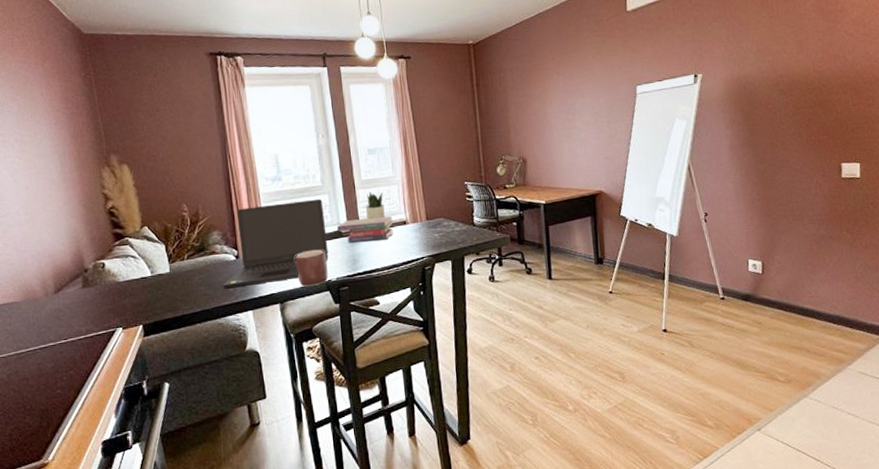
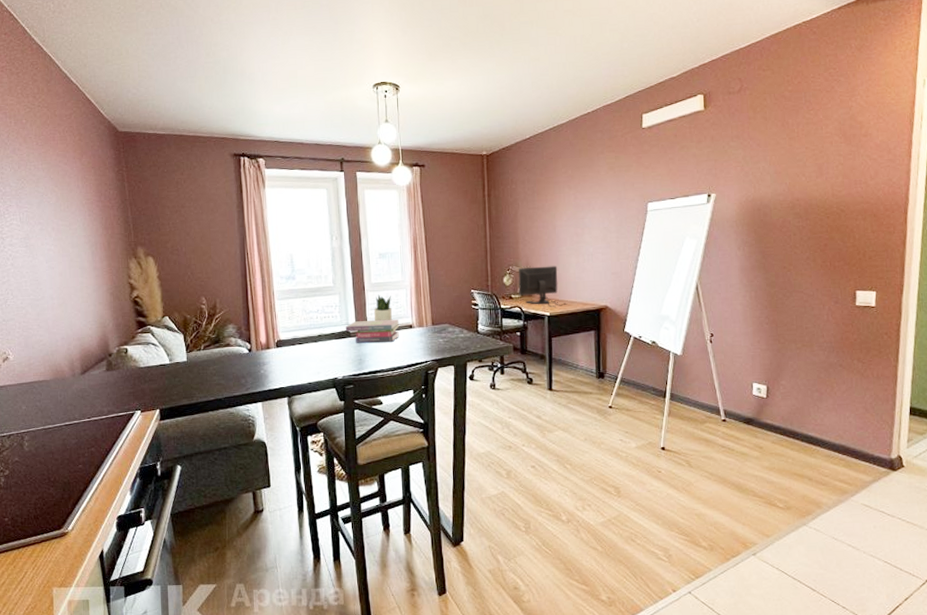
laptop: present [223,198,329,289] -> none [236,299,336,380]
mug: present [295,249,328,288] -> none [304,347,335,384]
computer monitor: none [511,153,562,195] -> present [518,266,567,308]

